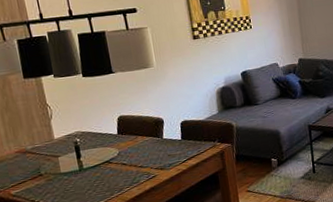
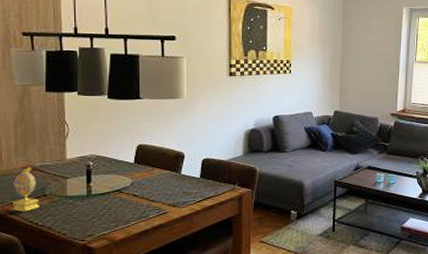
decorative egg: none [10,151,38,194] -> present [13,167,40,212]

